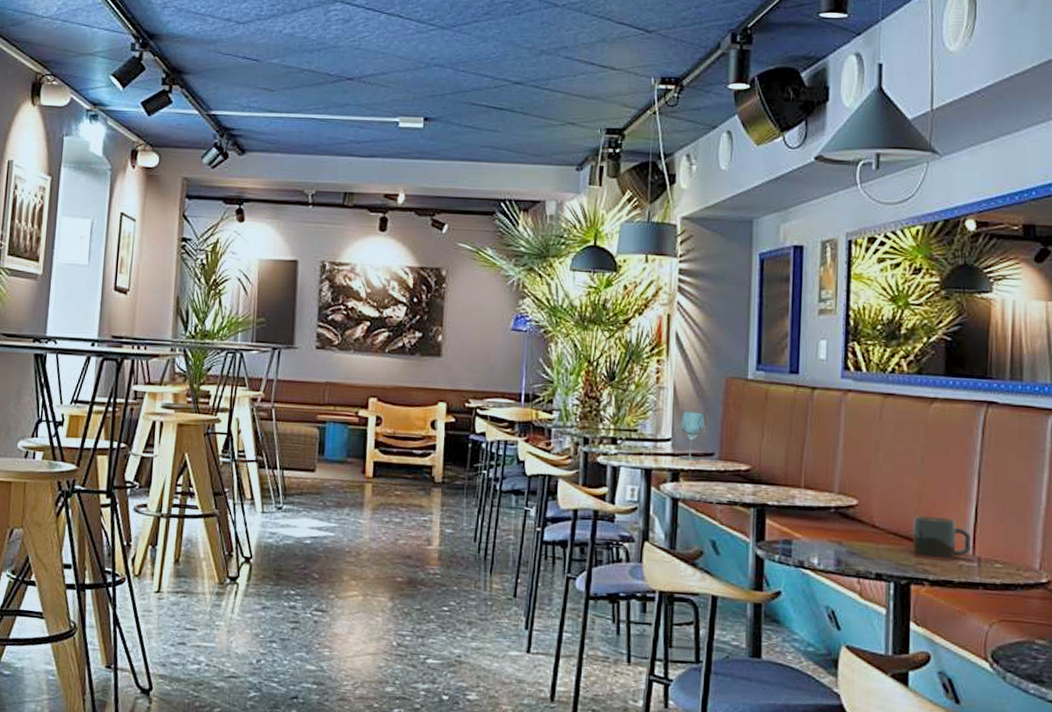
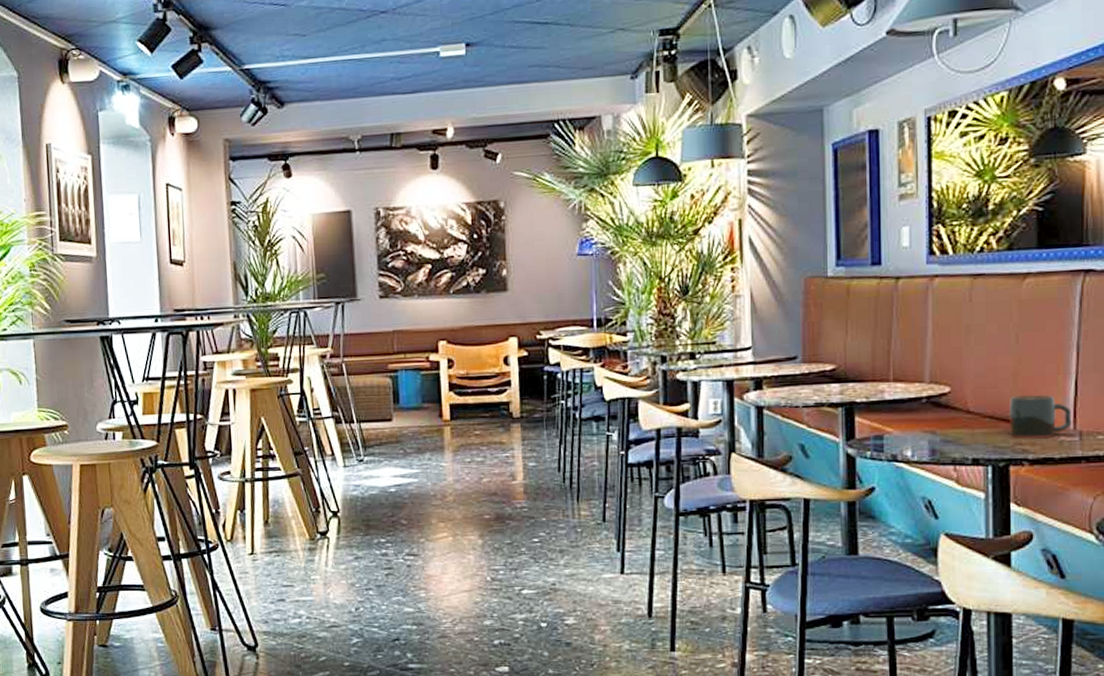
wine glass: present [678,411,707,461] -> none [758,316,788,367]

